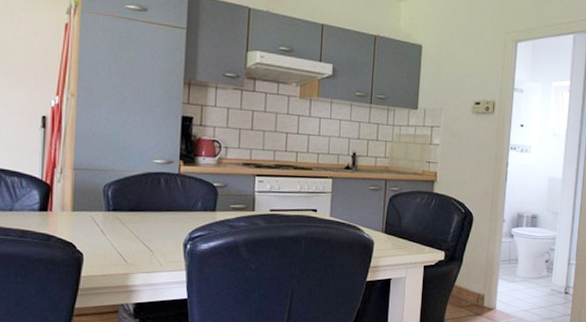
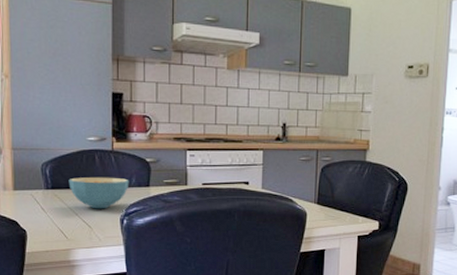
cereal bowl: none [131,199,195,233] -> present [68,176,129,209]

